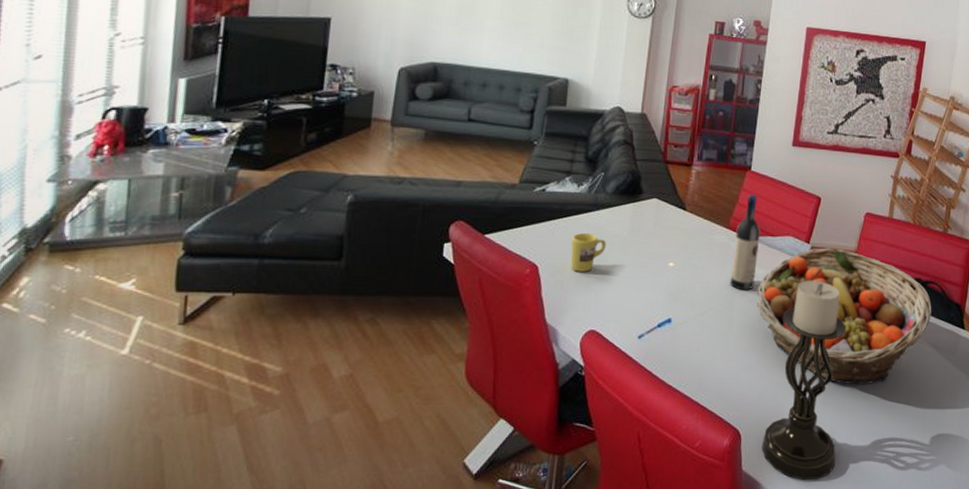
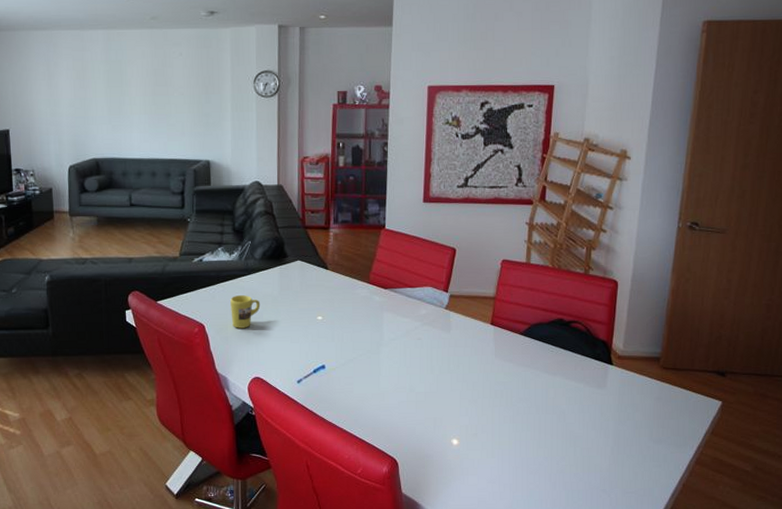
wine bottle: present [730,194,761,290] -> none [375,251,400,338]
fruit basket: present [757,248,932,385] -> none [401,295,577,419]
candle holder: present [761,281,846,481] -> none [417,326,490,502]

